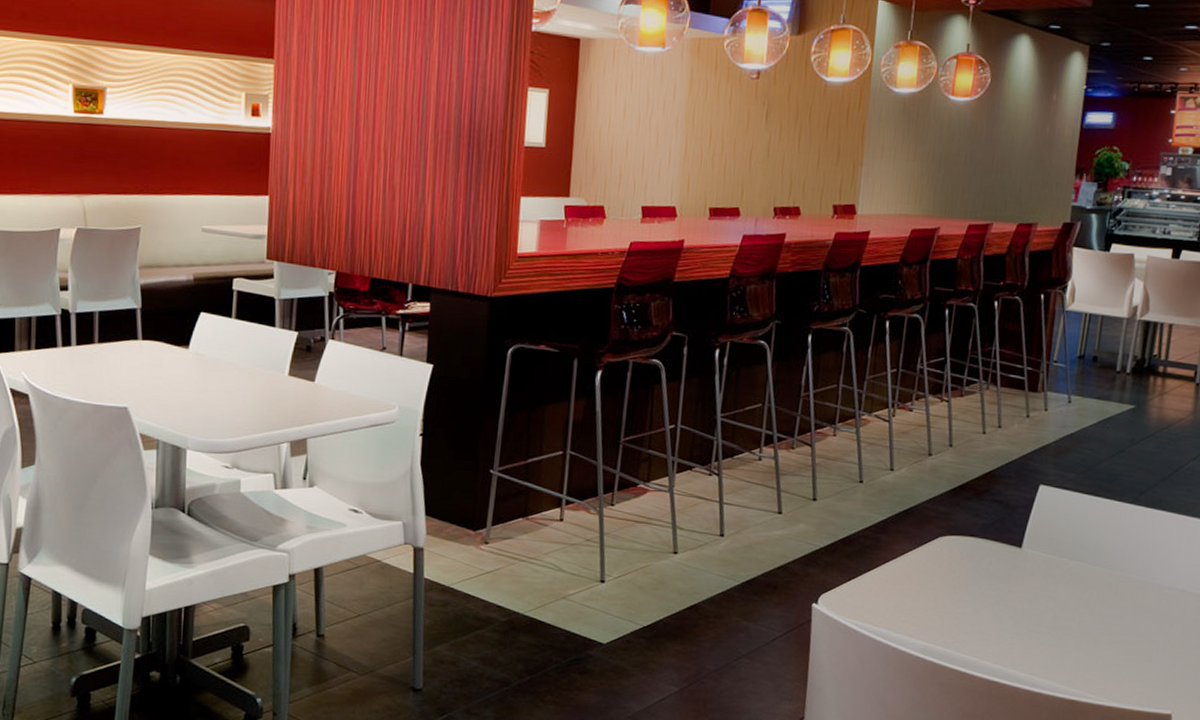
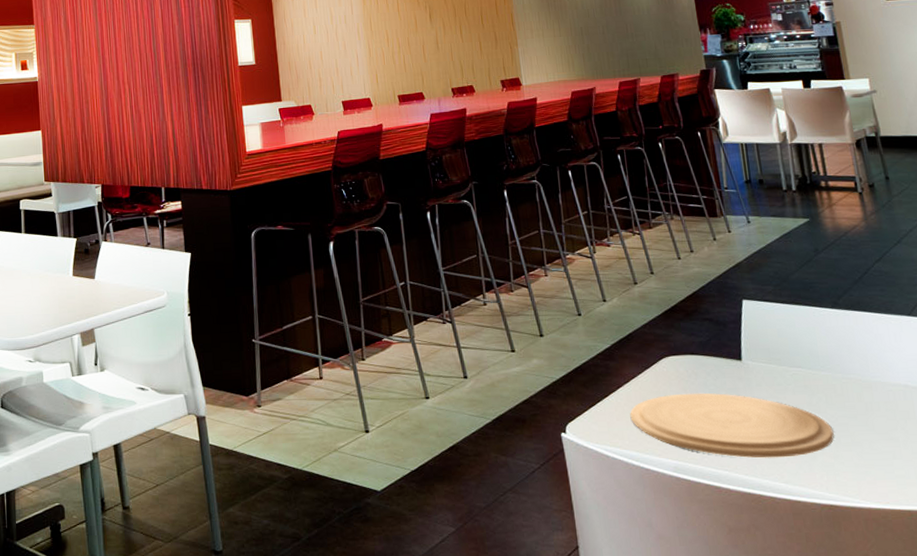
plate: none [889,575,1096,650] -> present [630,393,834,458]

